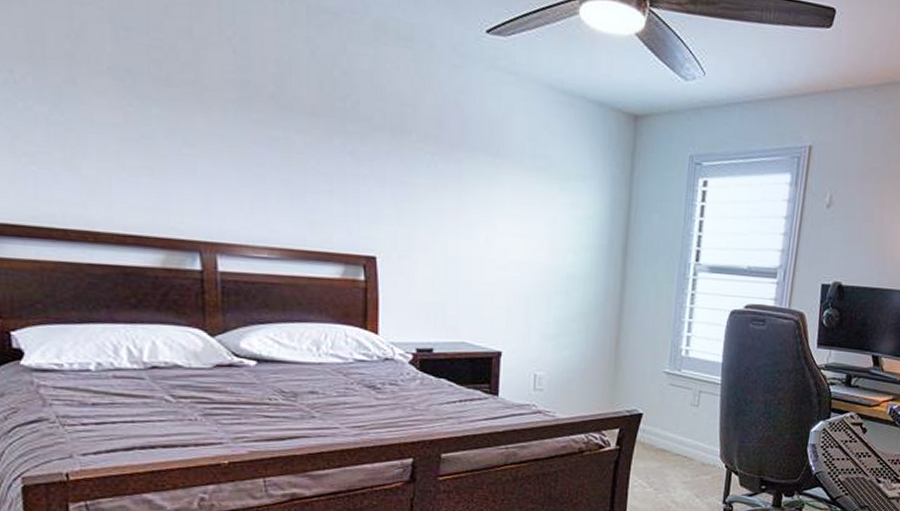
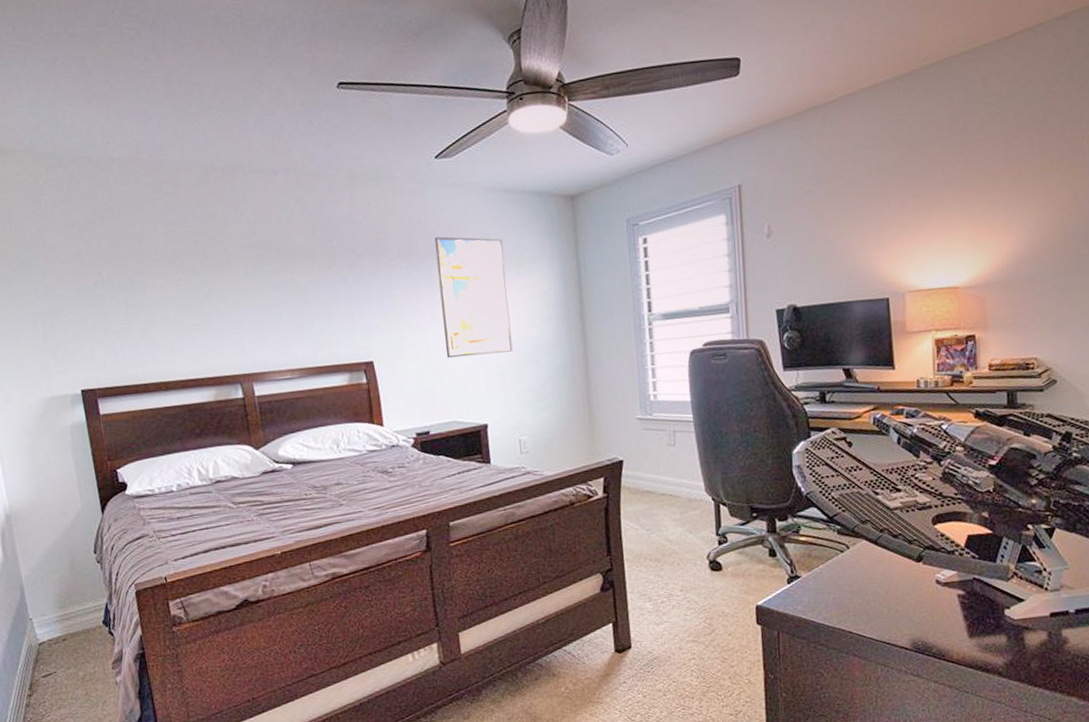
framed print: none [465,126,550,276] -> present [434,236,513,359]

